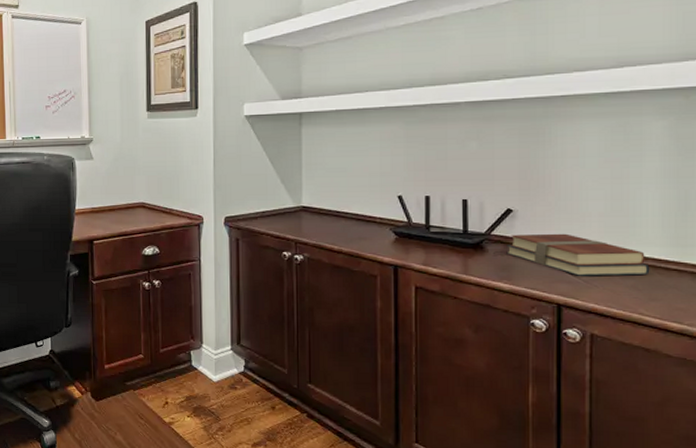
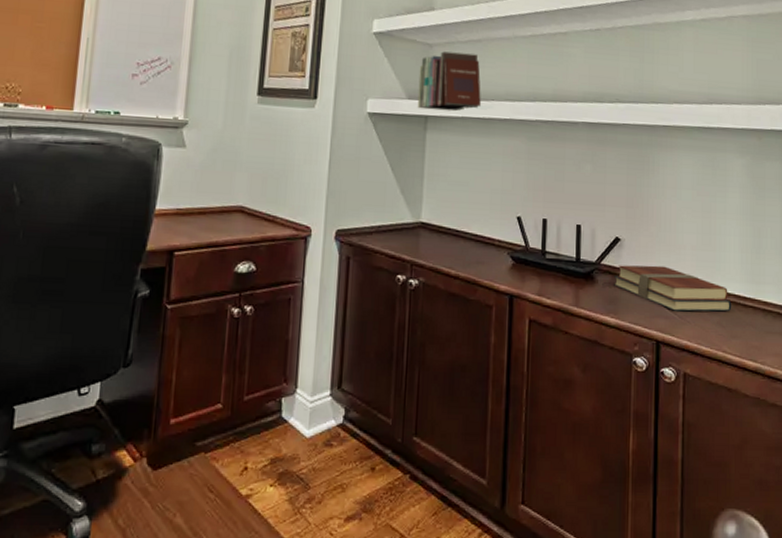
books: none [291,51,354,107] -> present [417,51,481,112]

